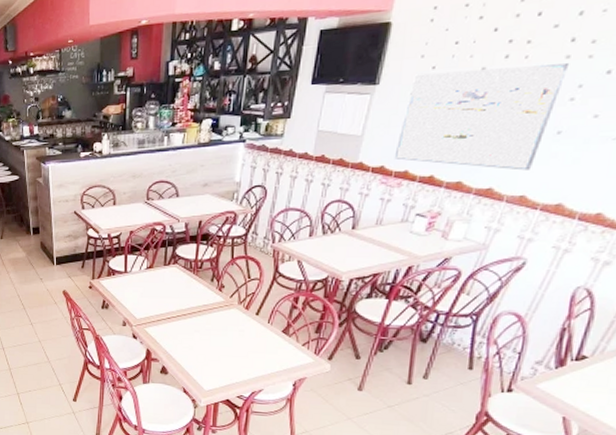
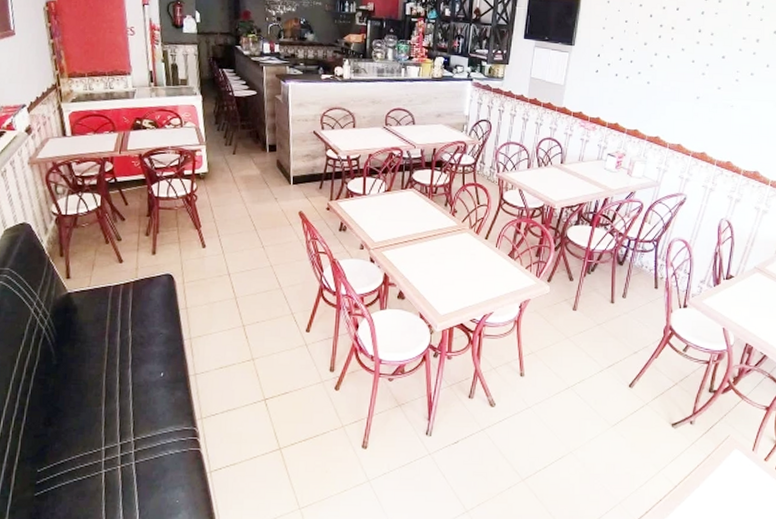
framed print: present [394,62,570,171] -> none [589,41,700,125]

